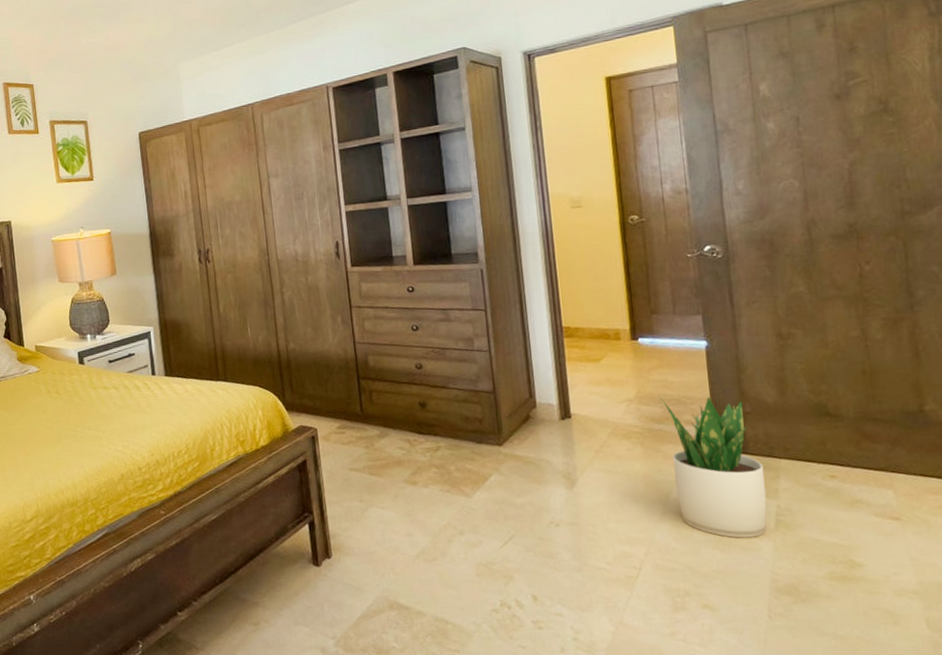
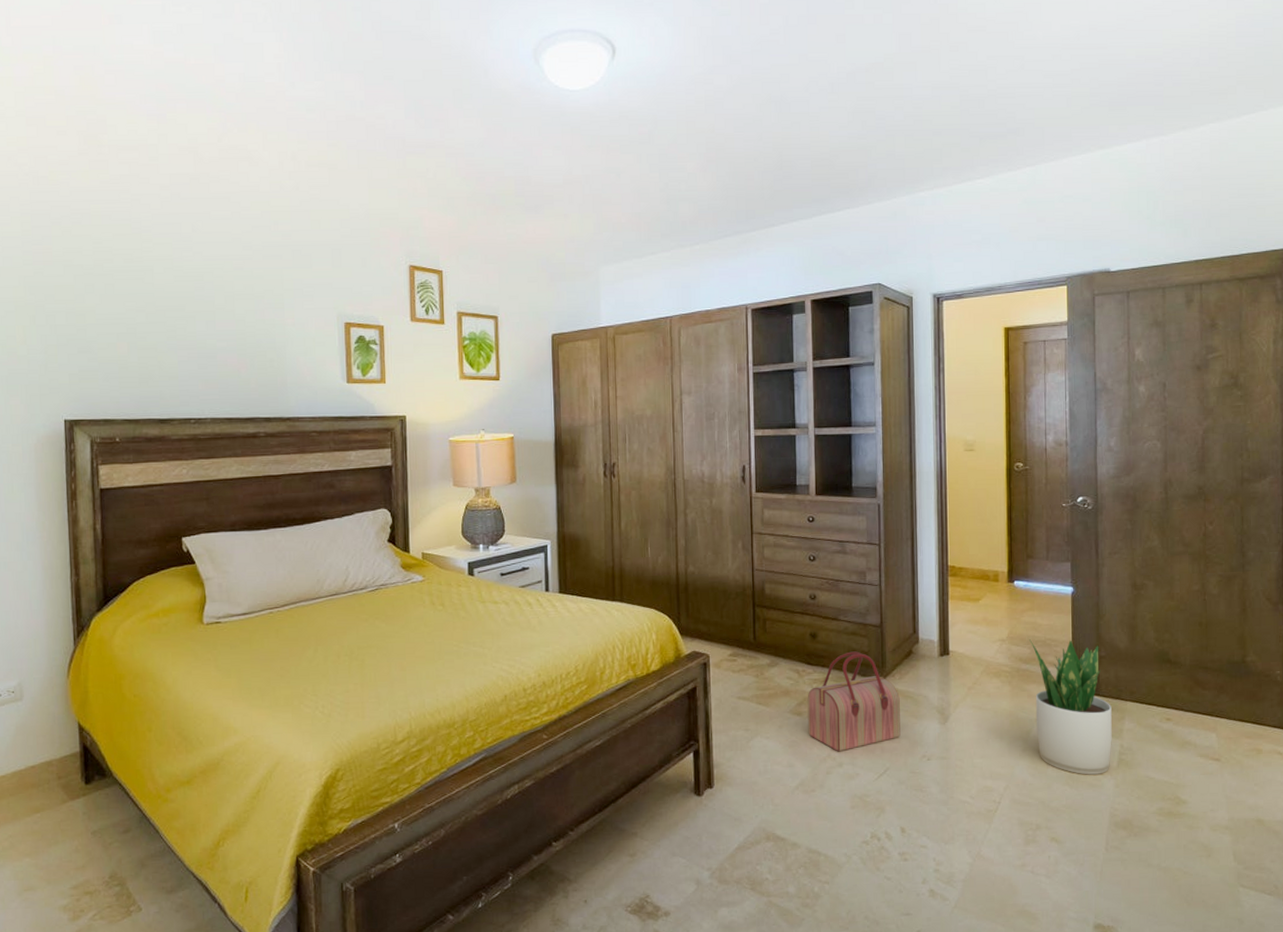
handbag: none [421,418,524,520] -> present [807,651,901,752]

